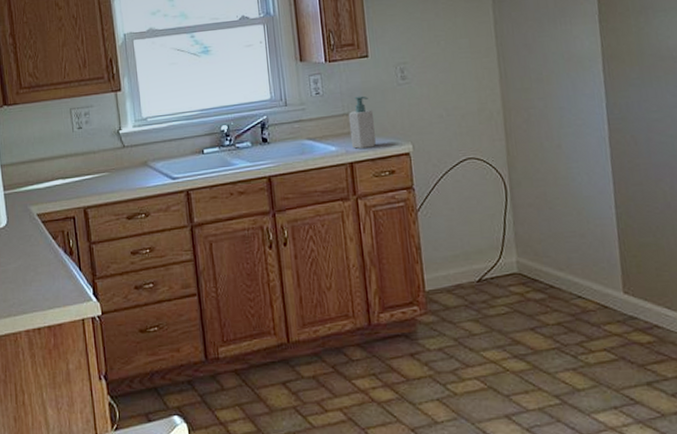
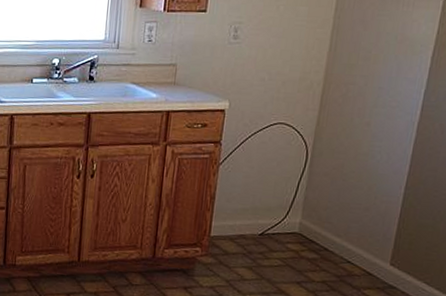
soap bottle: present [349,95,376,149] -> none [172,49,199,100]

